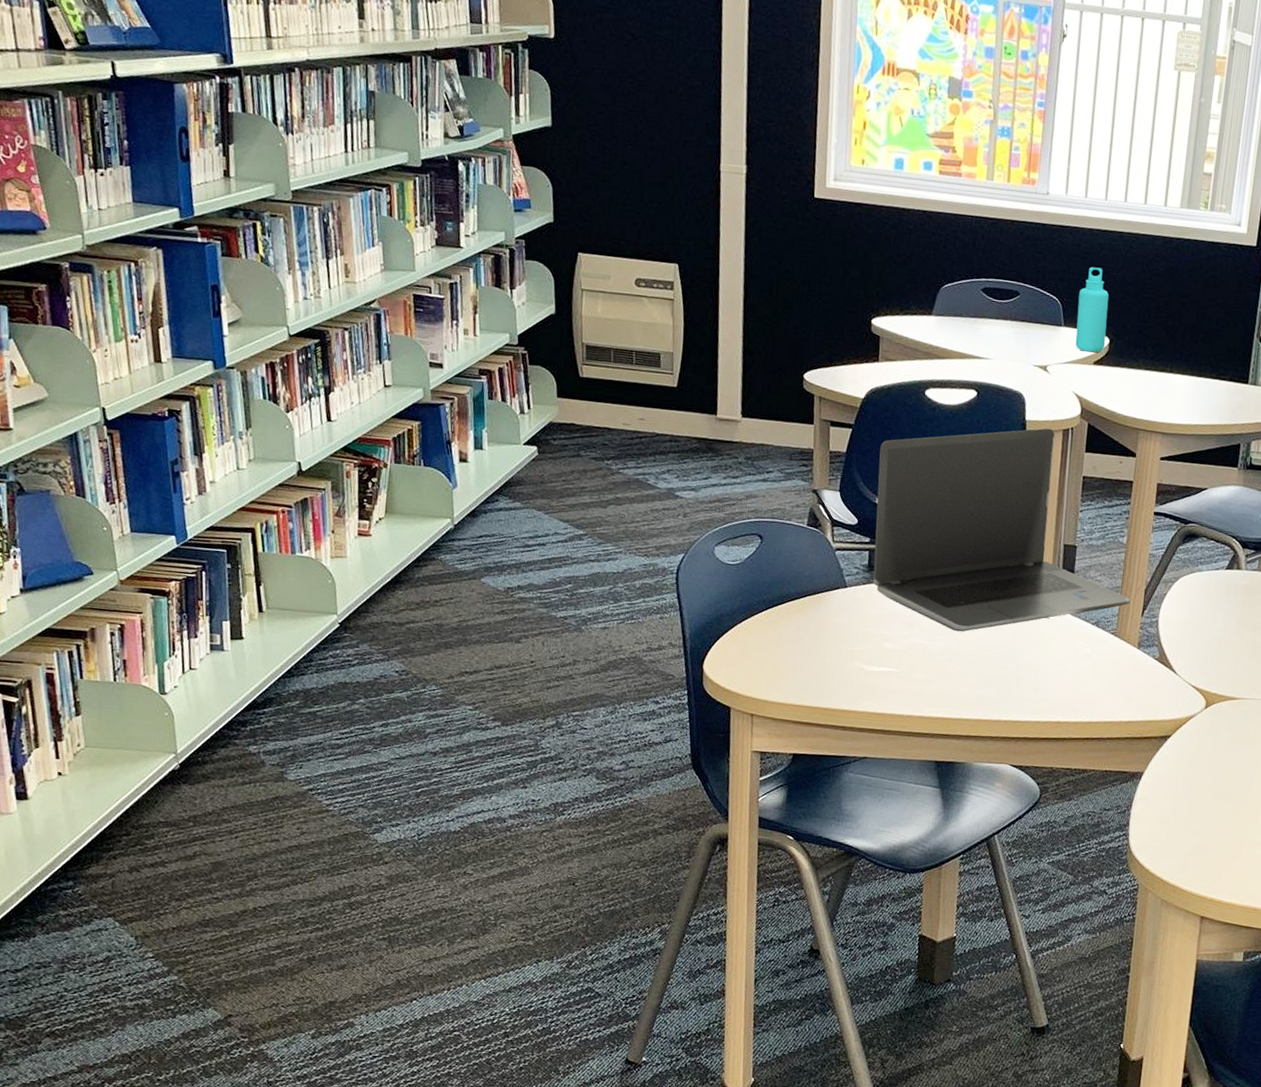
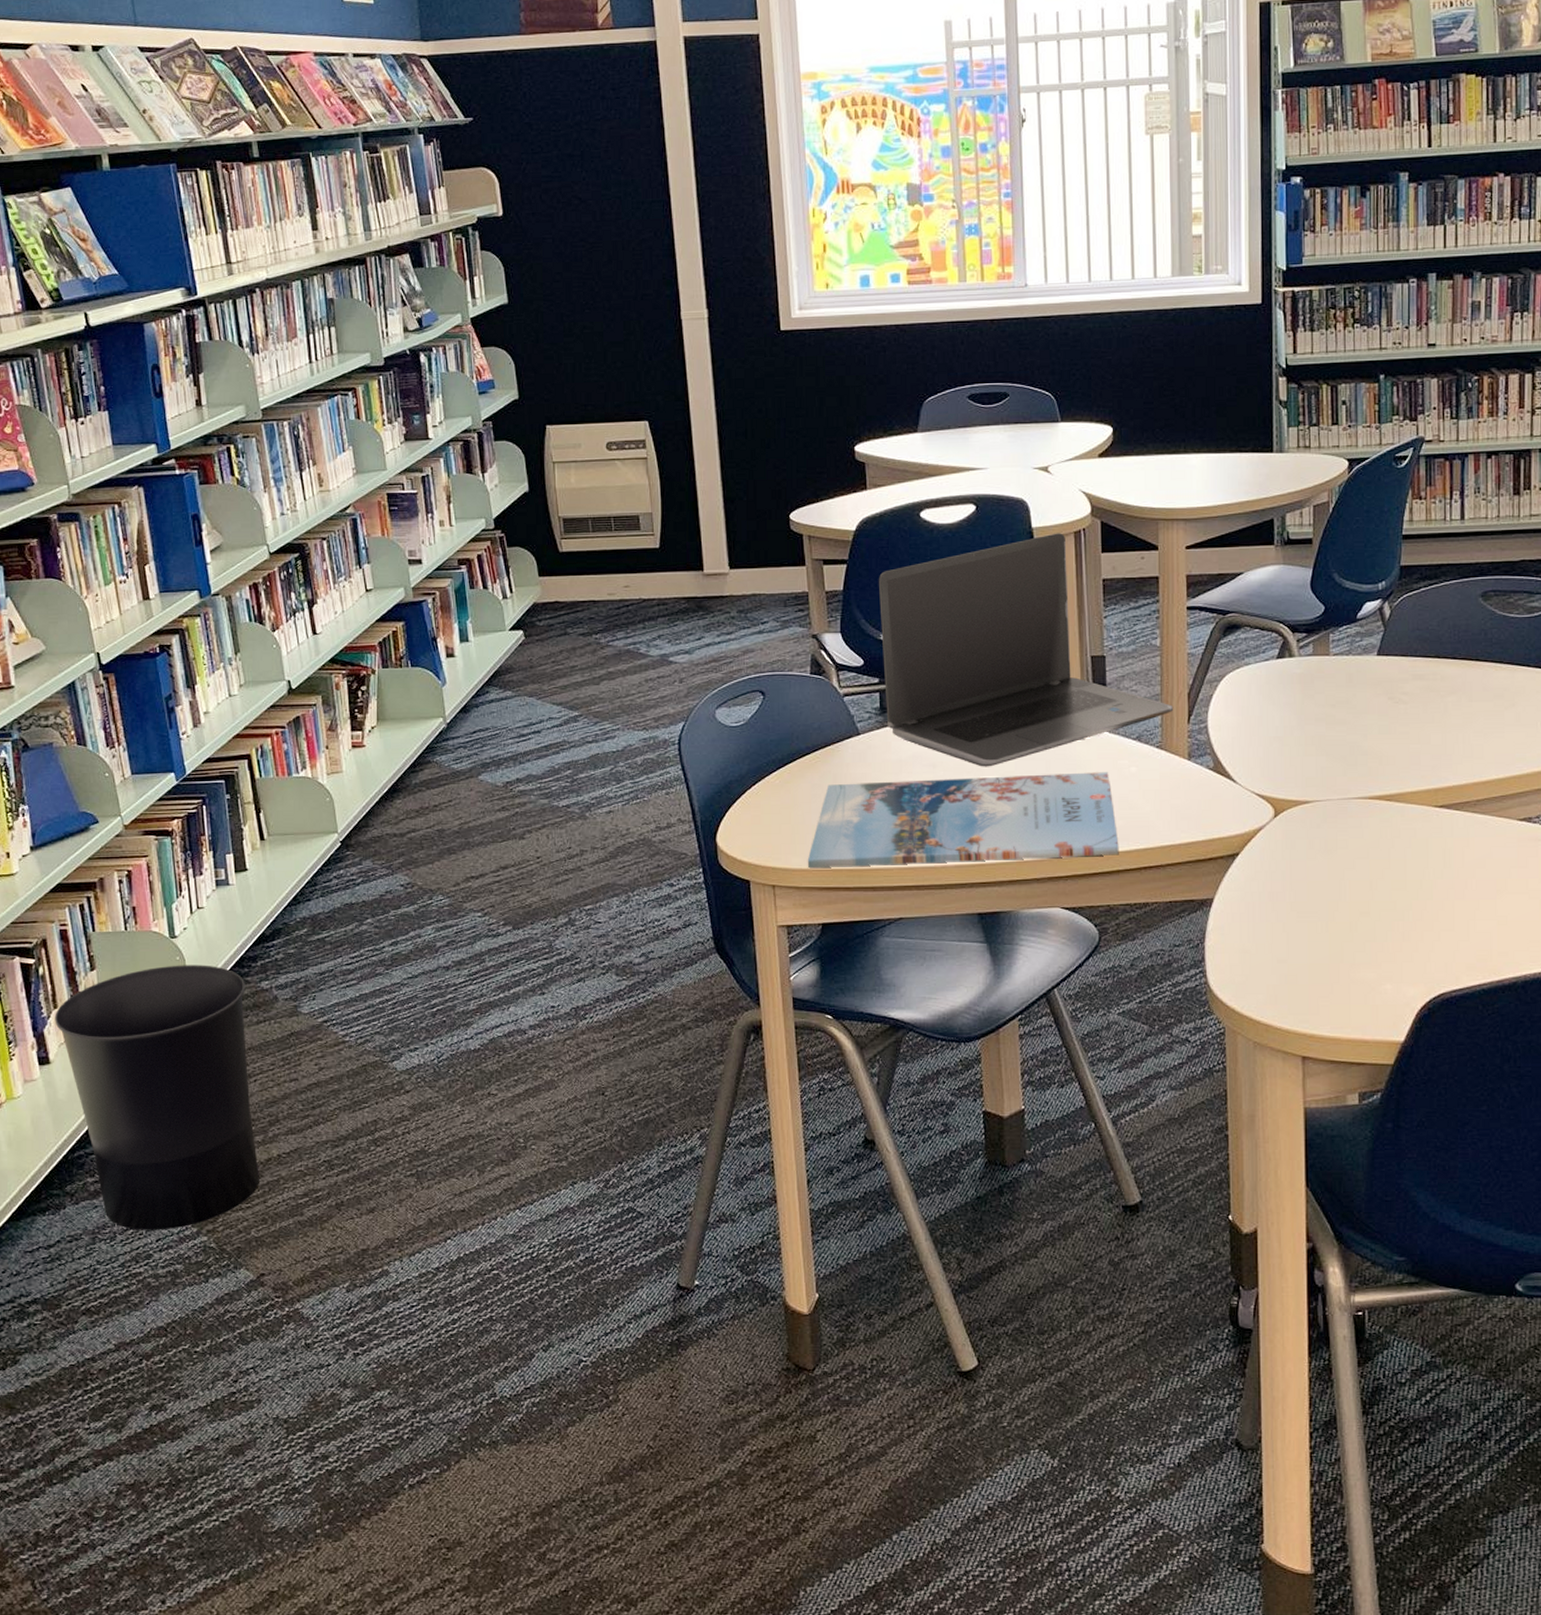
waste bin: none [35,720,234,966] -> present [55,965,259,1230]
magazine: none [785,629,1068,725] -> present [807,772,1119,869]
water bottle: present [1075,267,1109,353] -> none [1073,354,1109,445]

